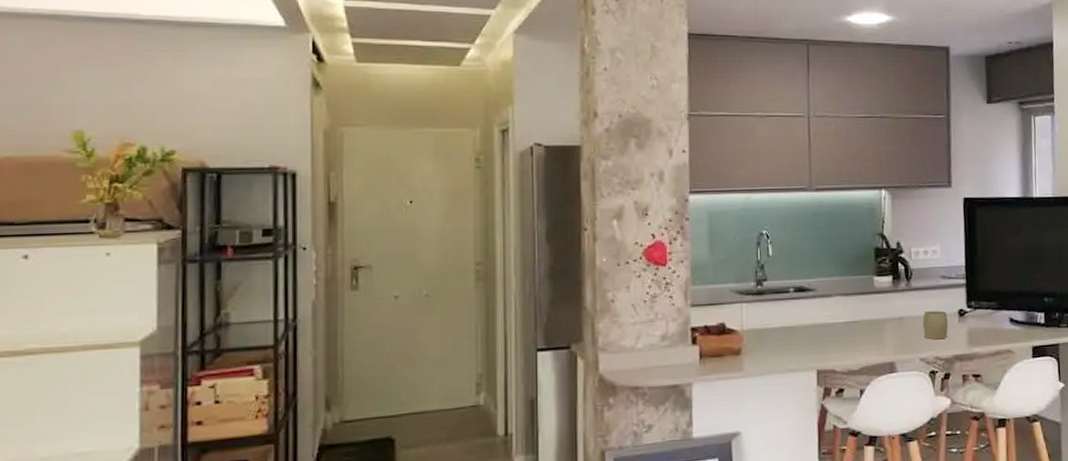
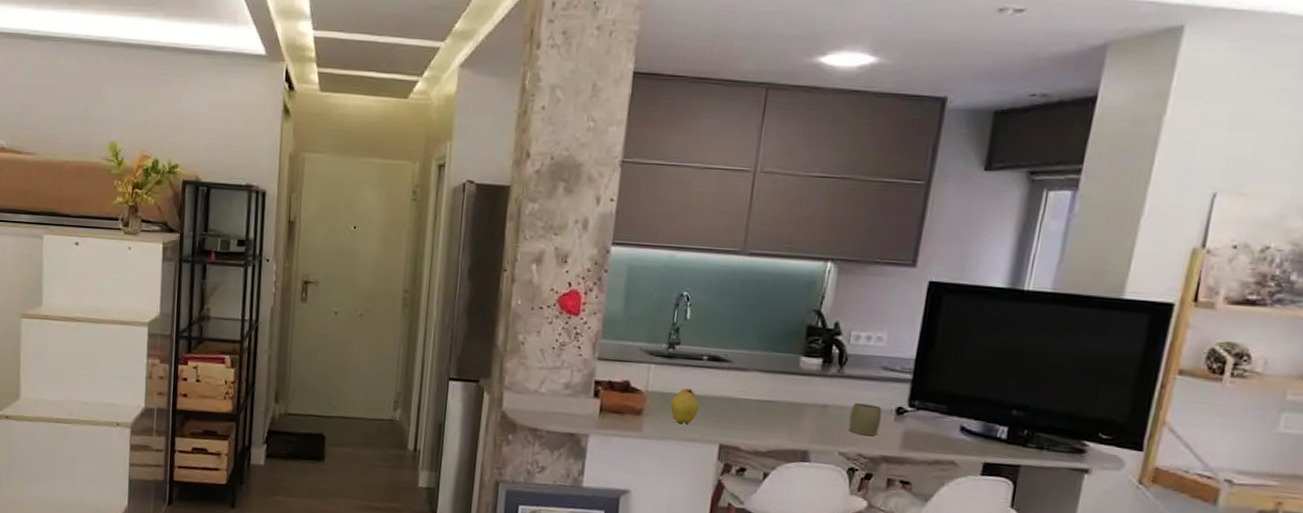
fruit: none [766,321,793,356] -> present [670,388,700,424]

